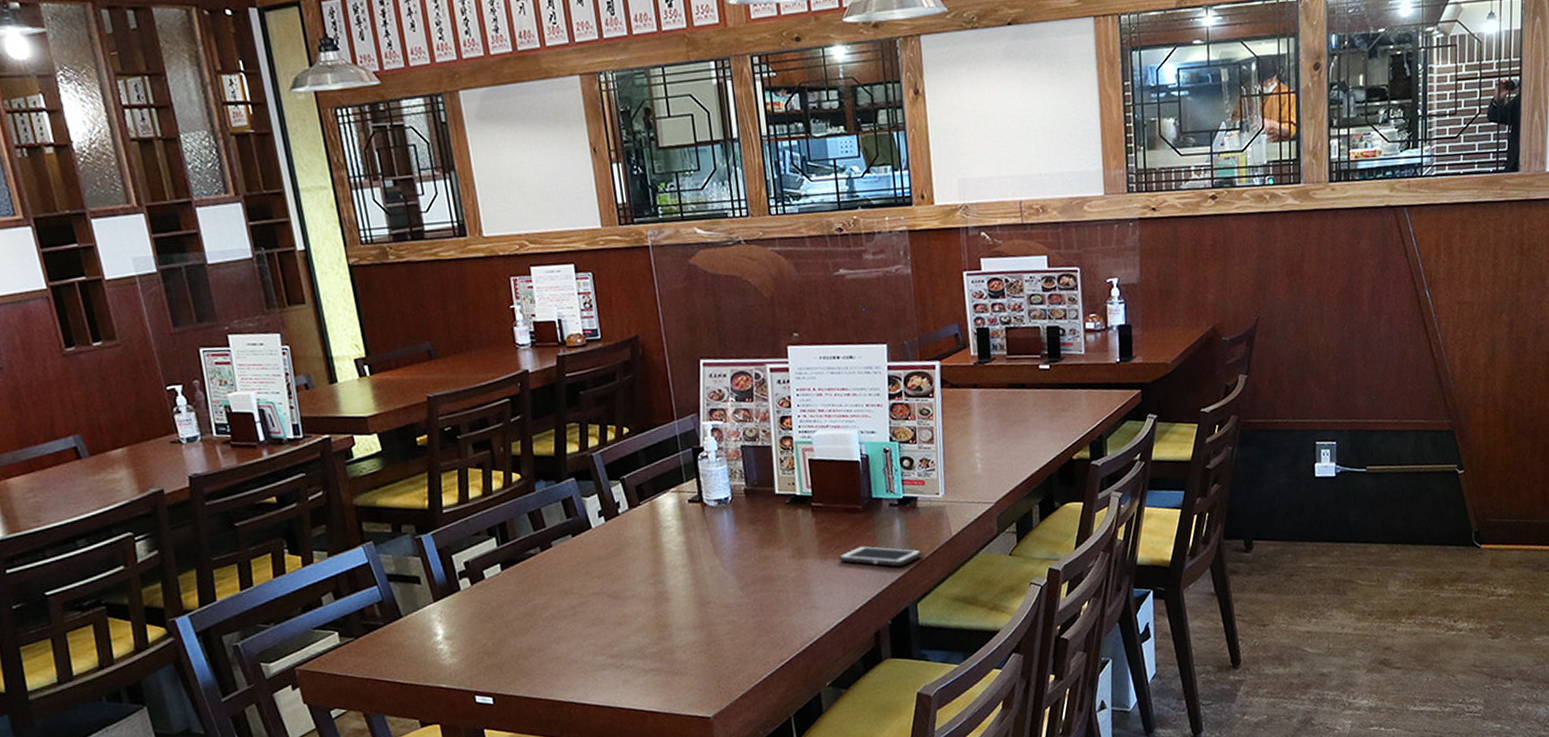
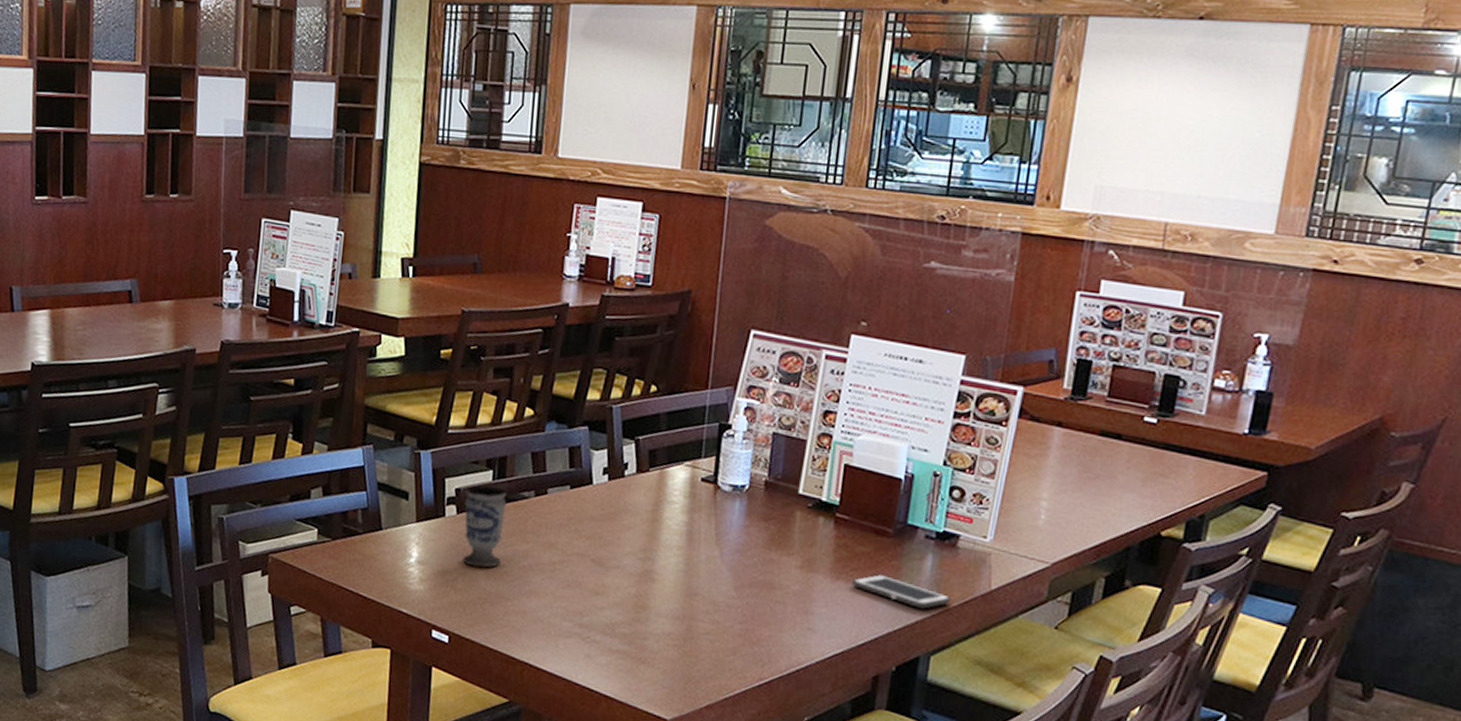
cup: none [474,551,524,629] -> present [462,485,507,568]

